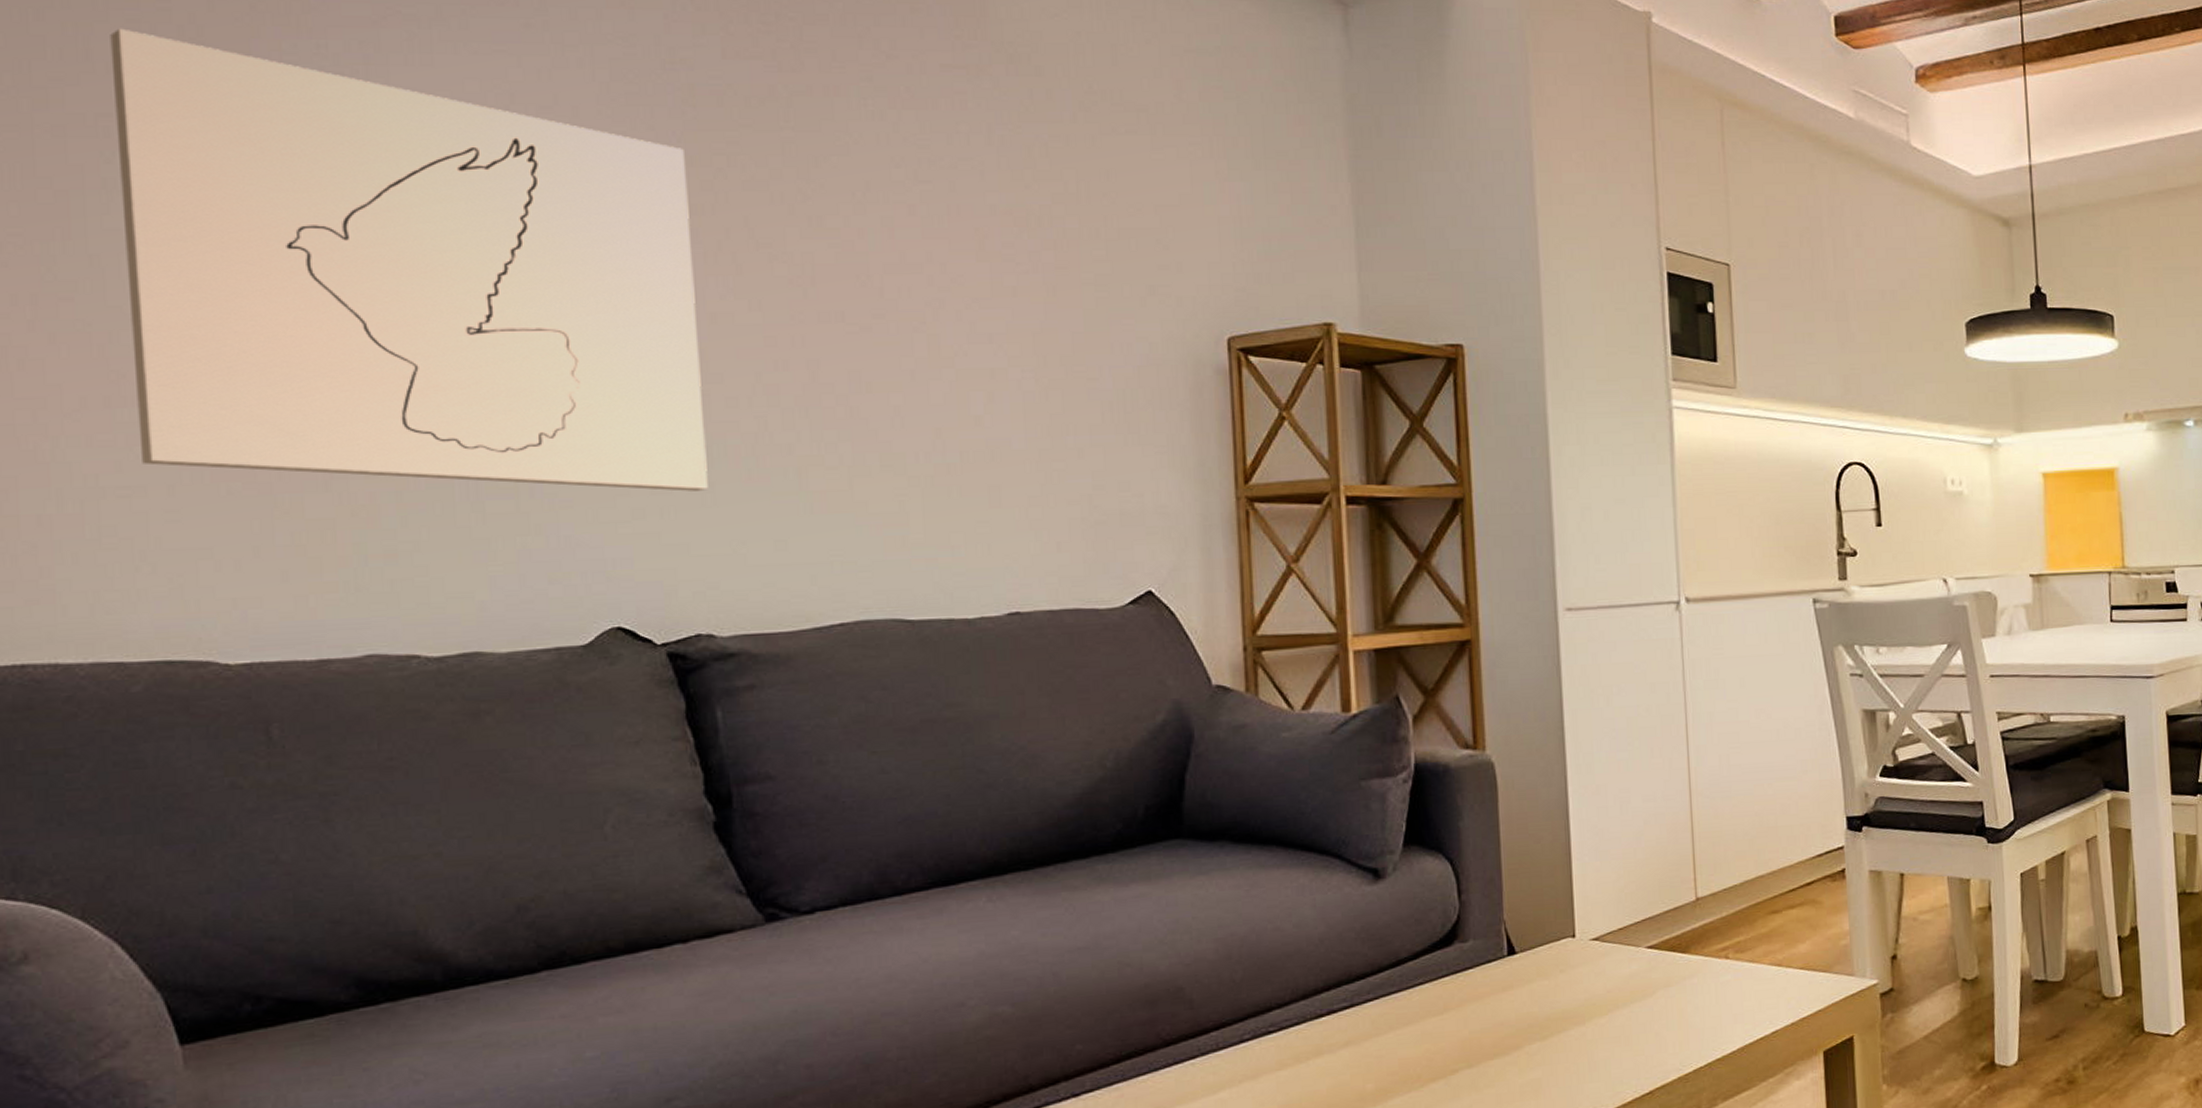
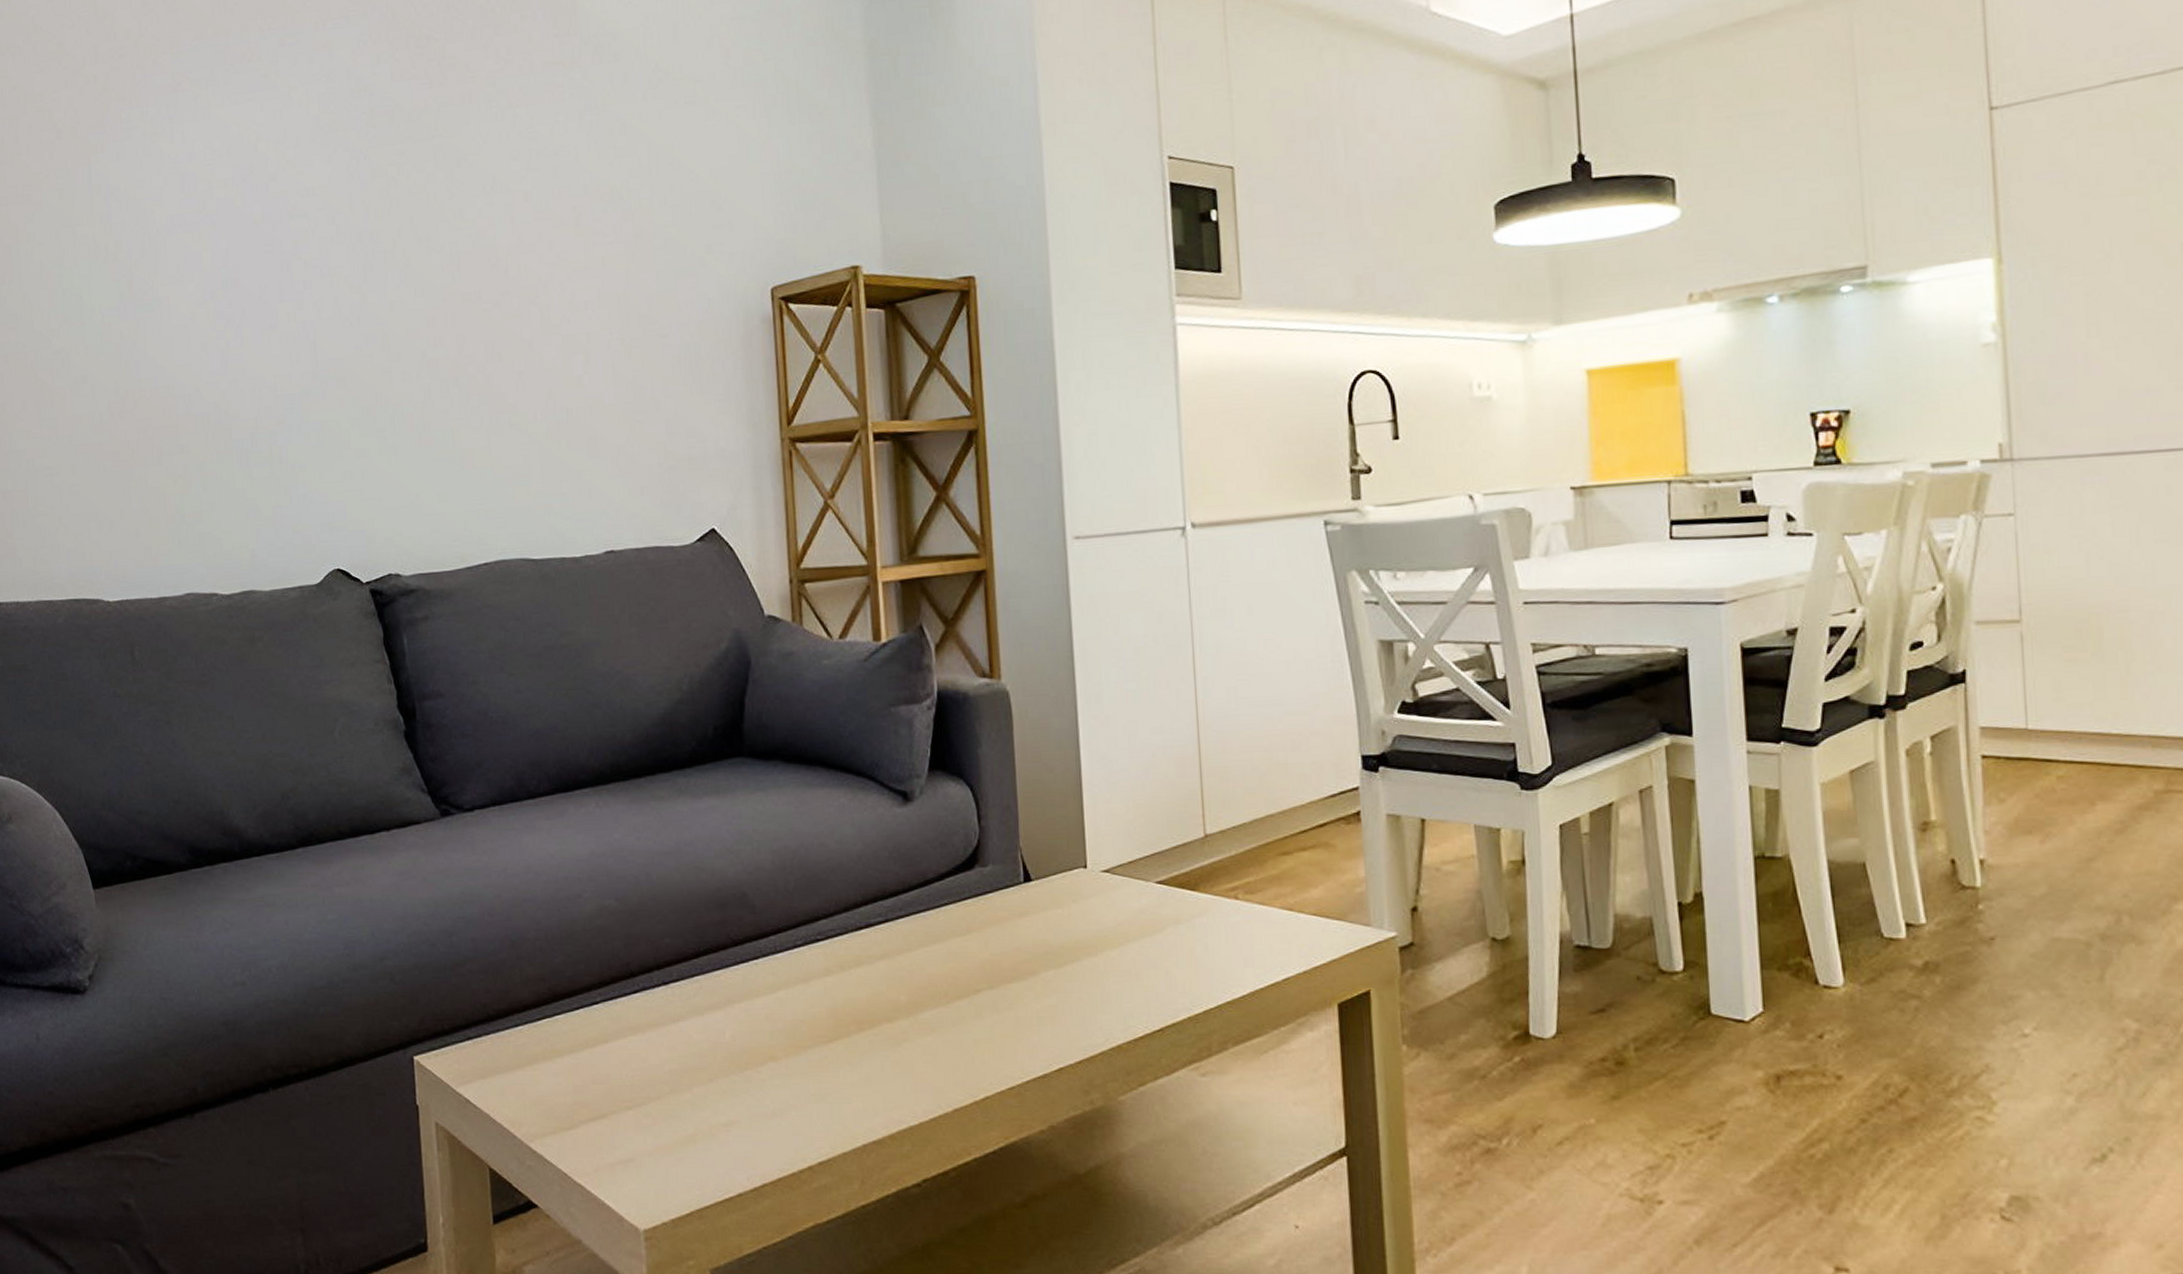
wall art: present [110,28,708,491] -> none [28,117,393,454]

